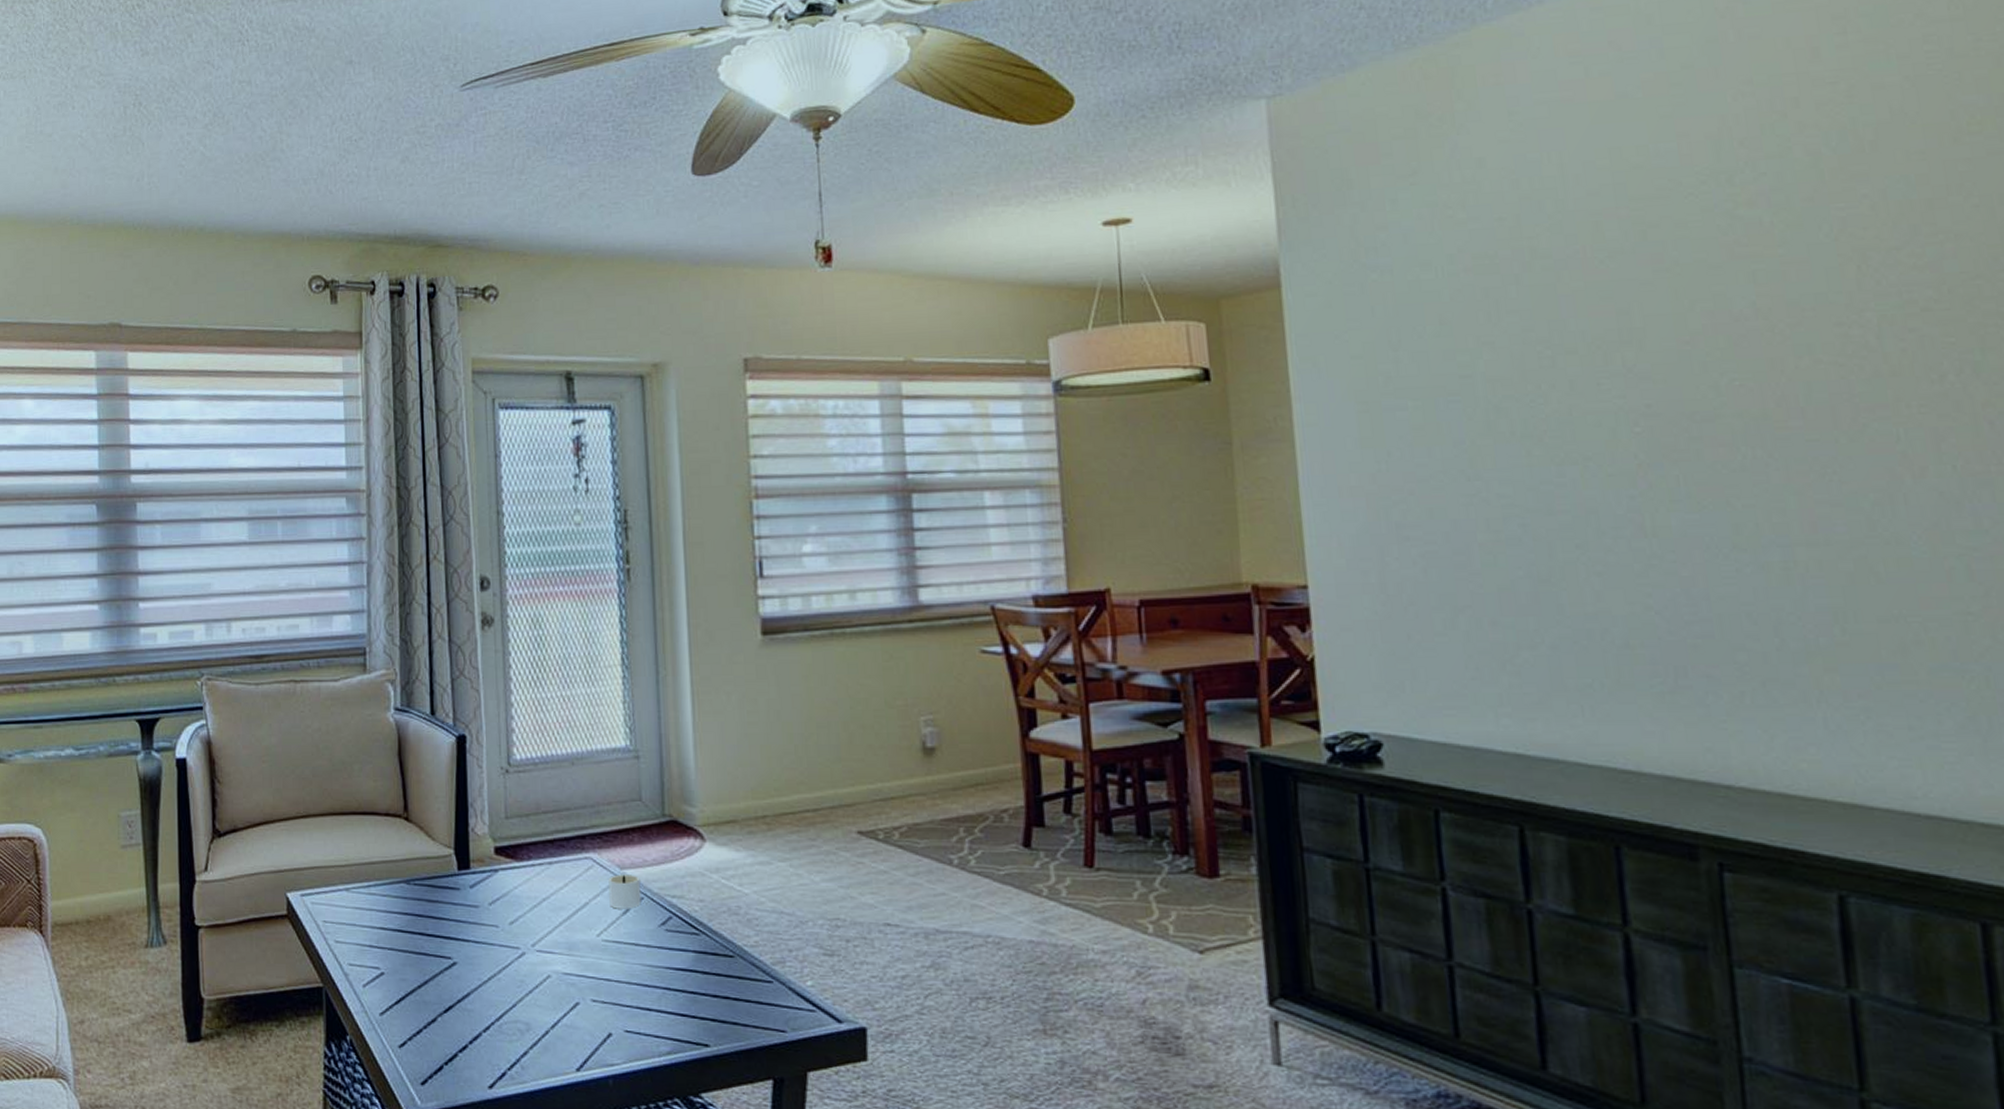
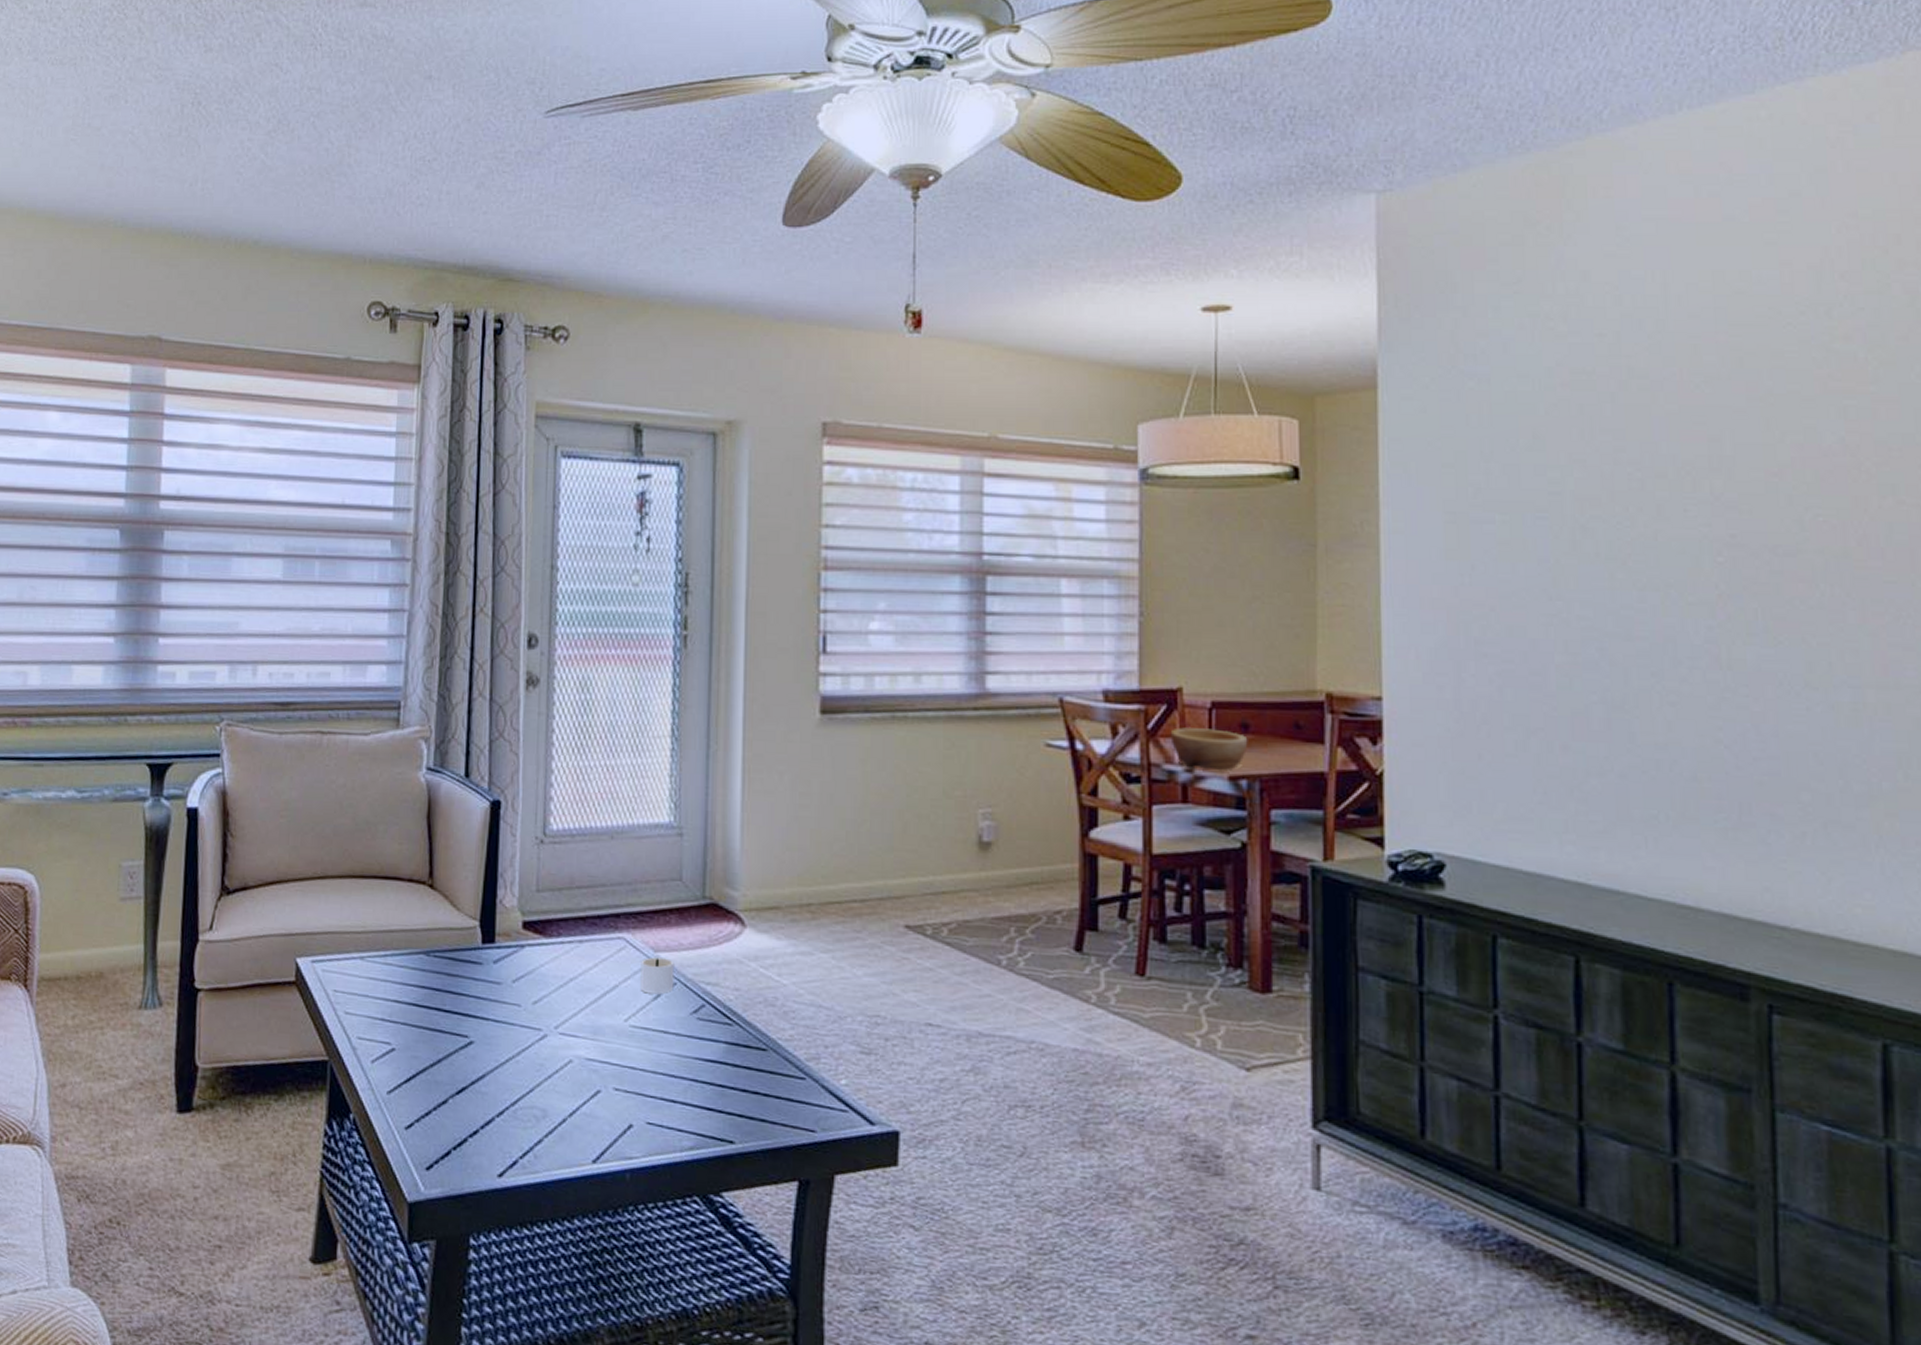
bowl: none [1101,625,1179,667] -> present [1170,726,1248,771]

